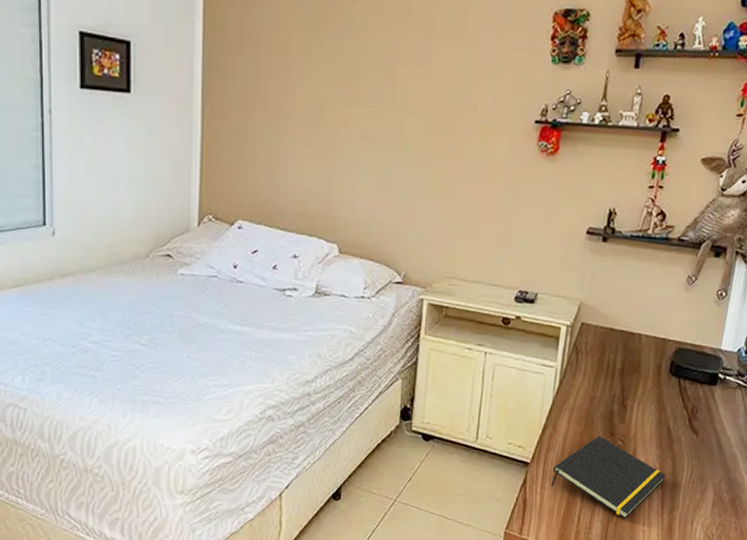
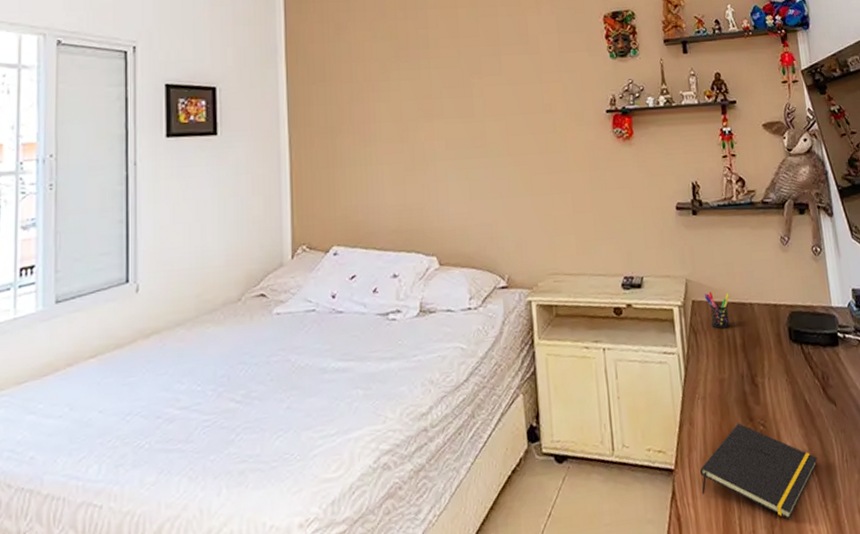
pen holder: none [594,317,620,353] -> present [704,292,730,329]

